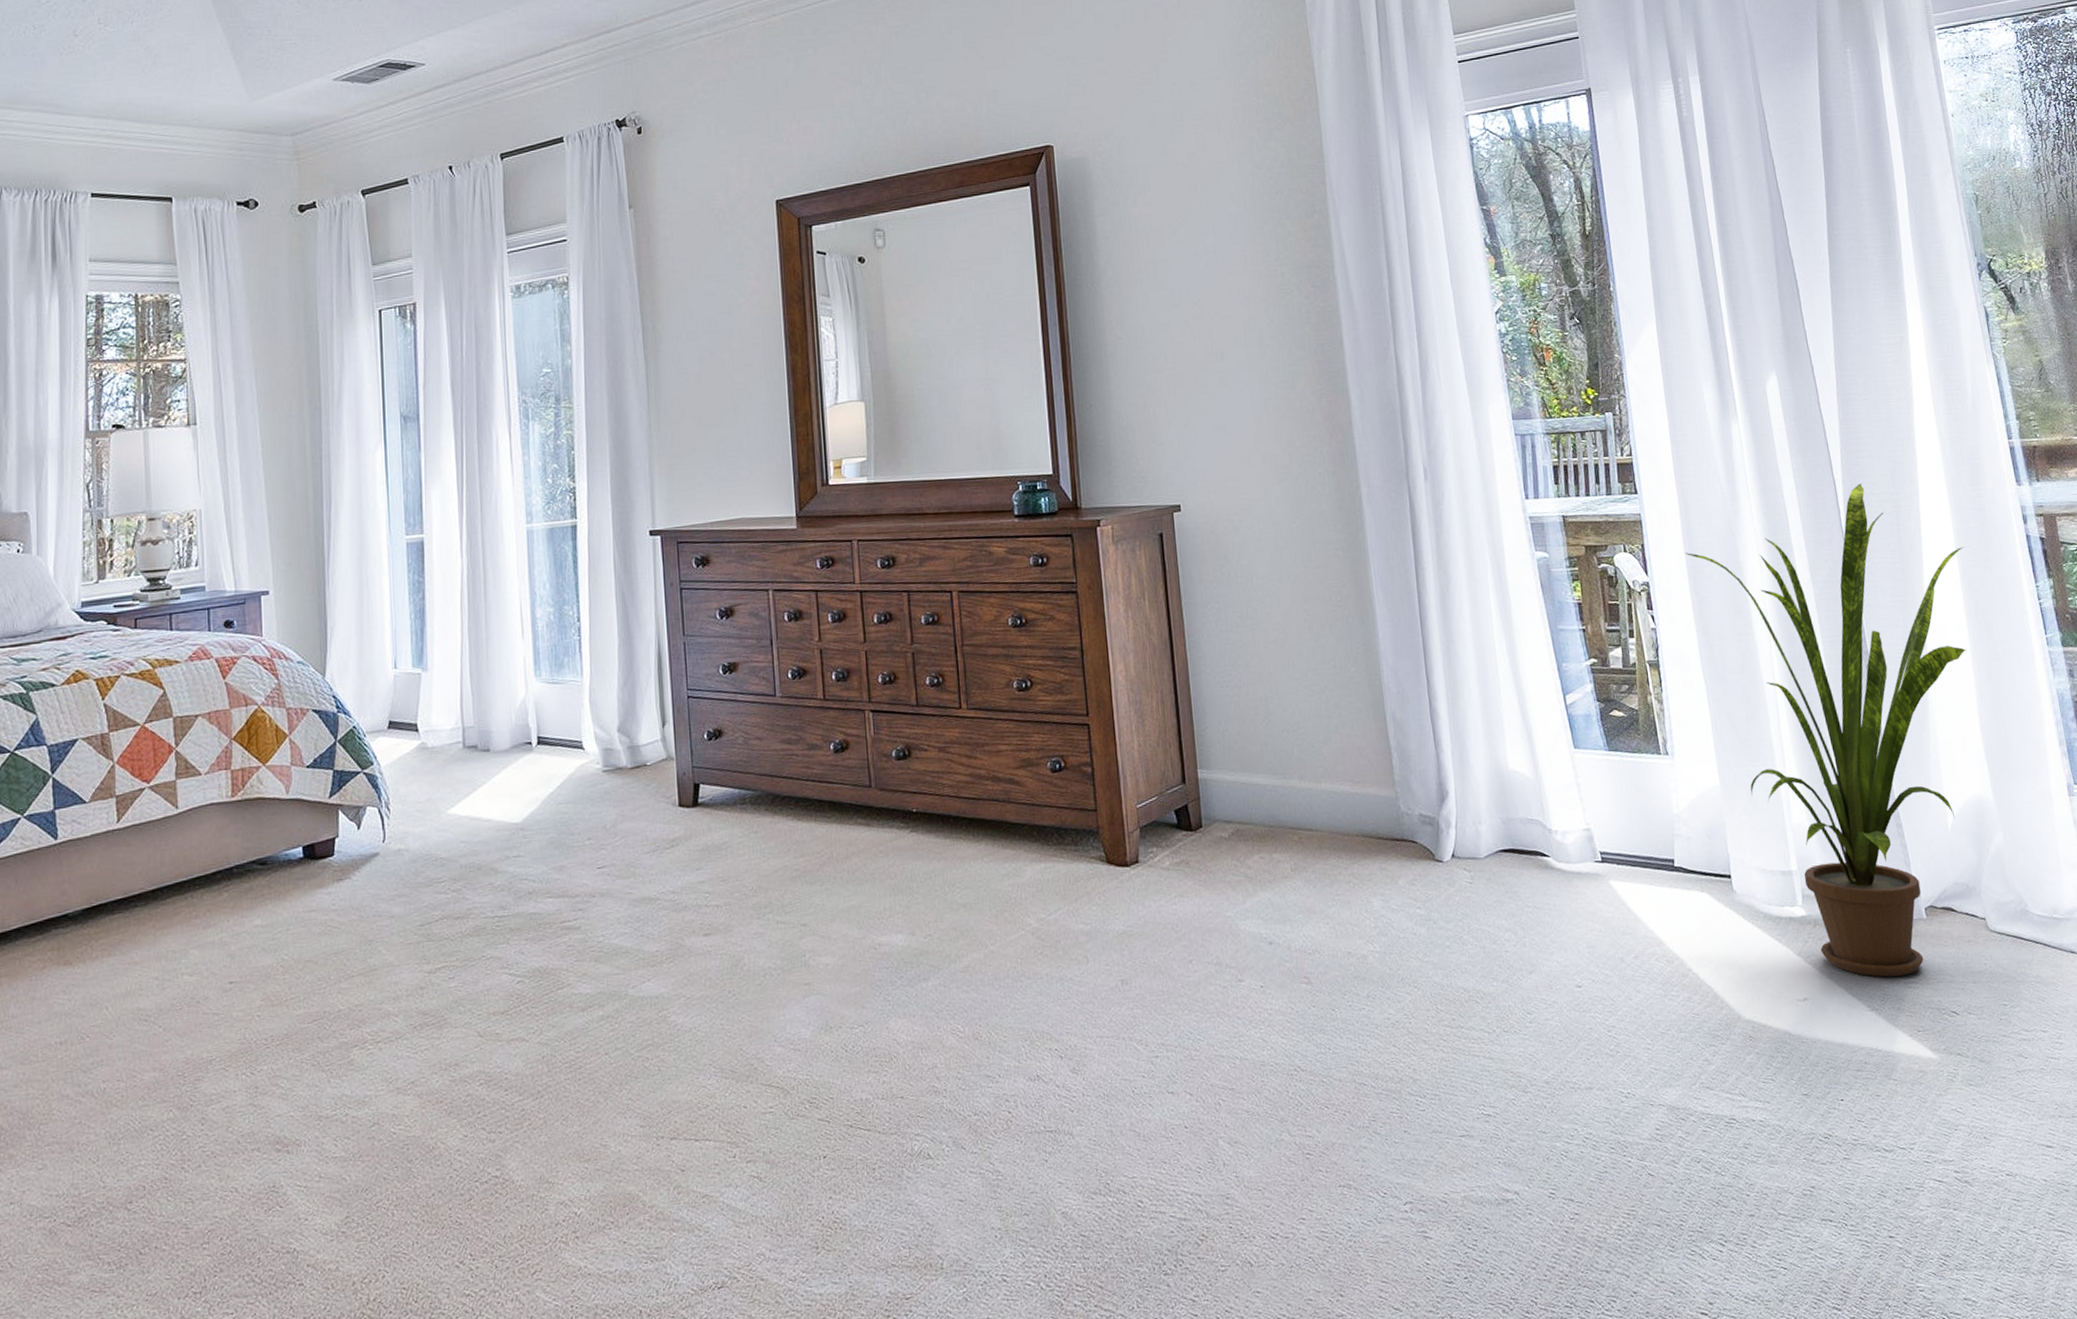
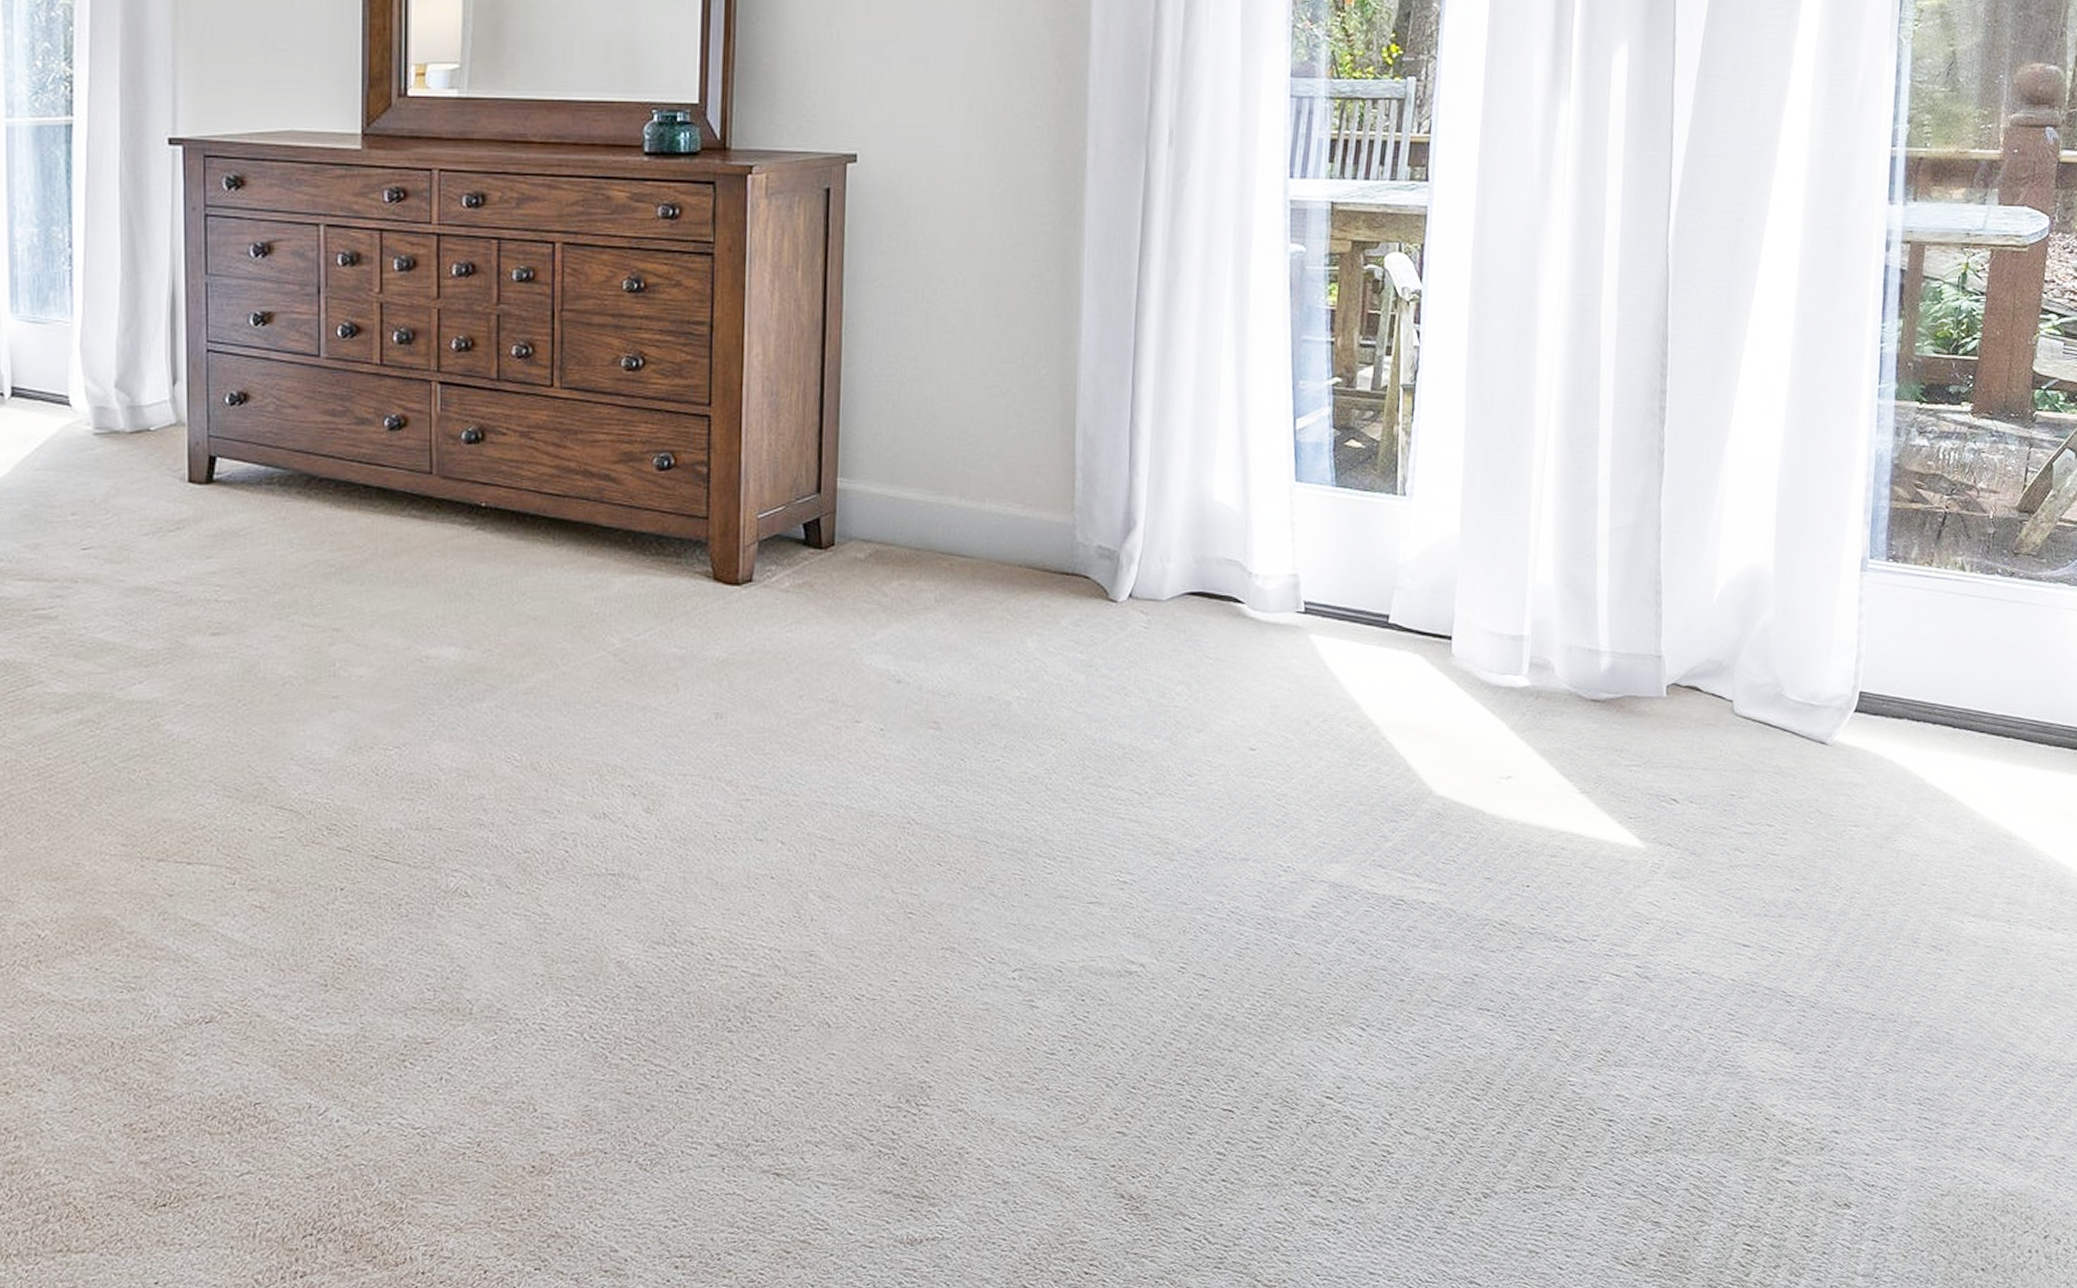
house plant: present [1685,483,1967,978] -> none [1472,188,1809,758]

